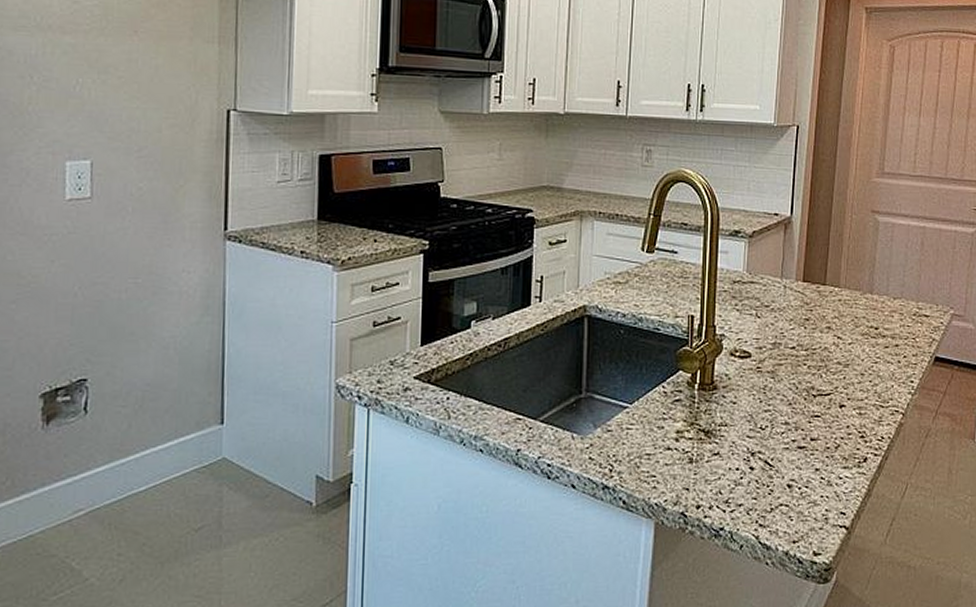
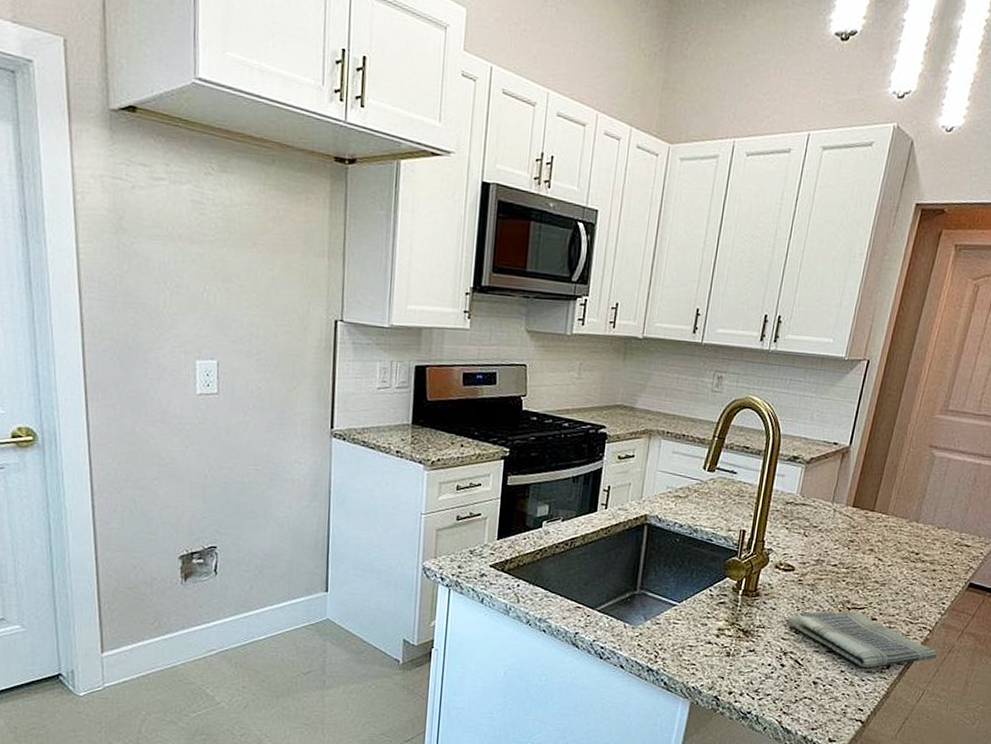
dish towel: none [751,399,914,463] -> present [787,611,937,668]

